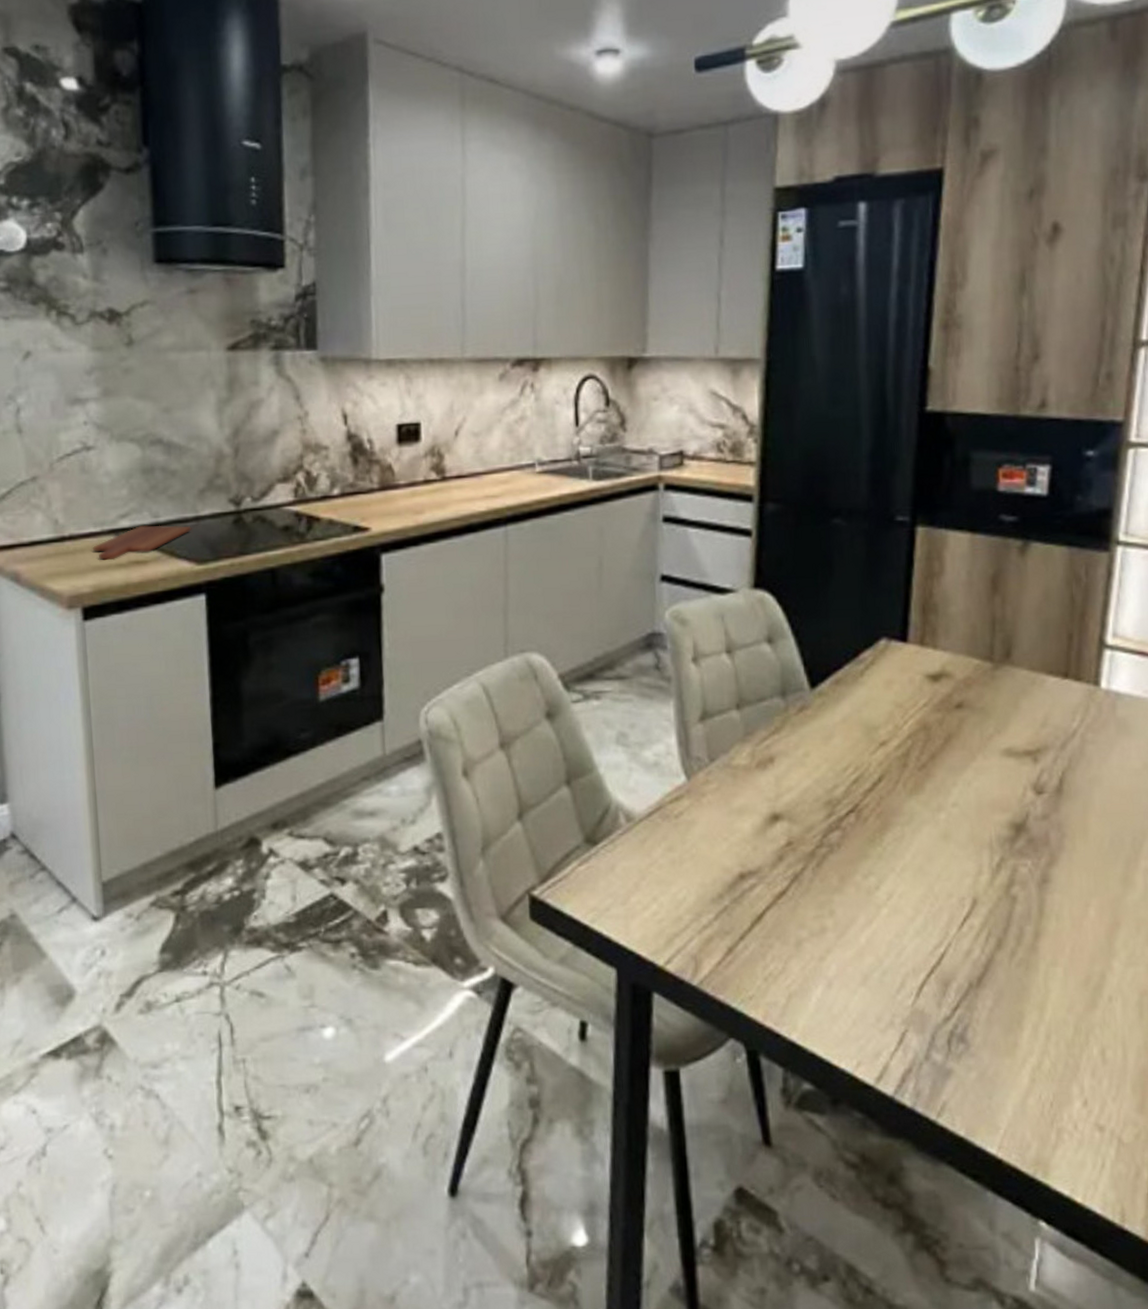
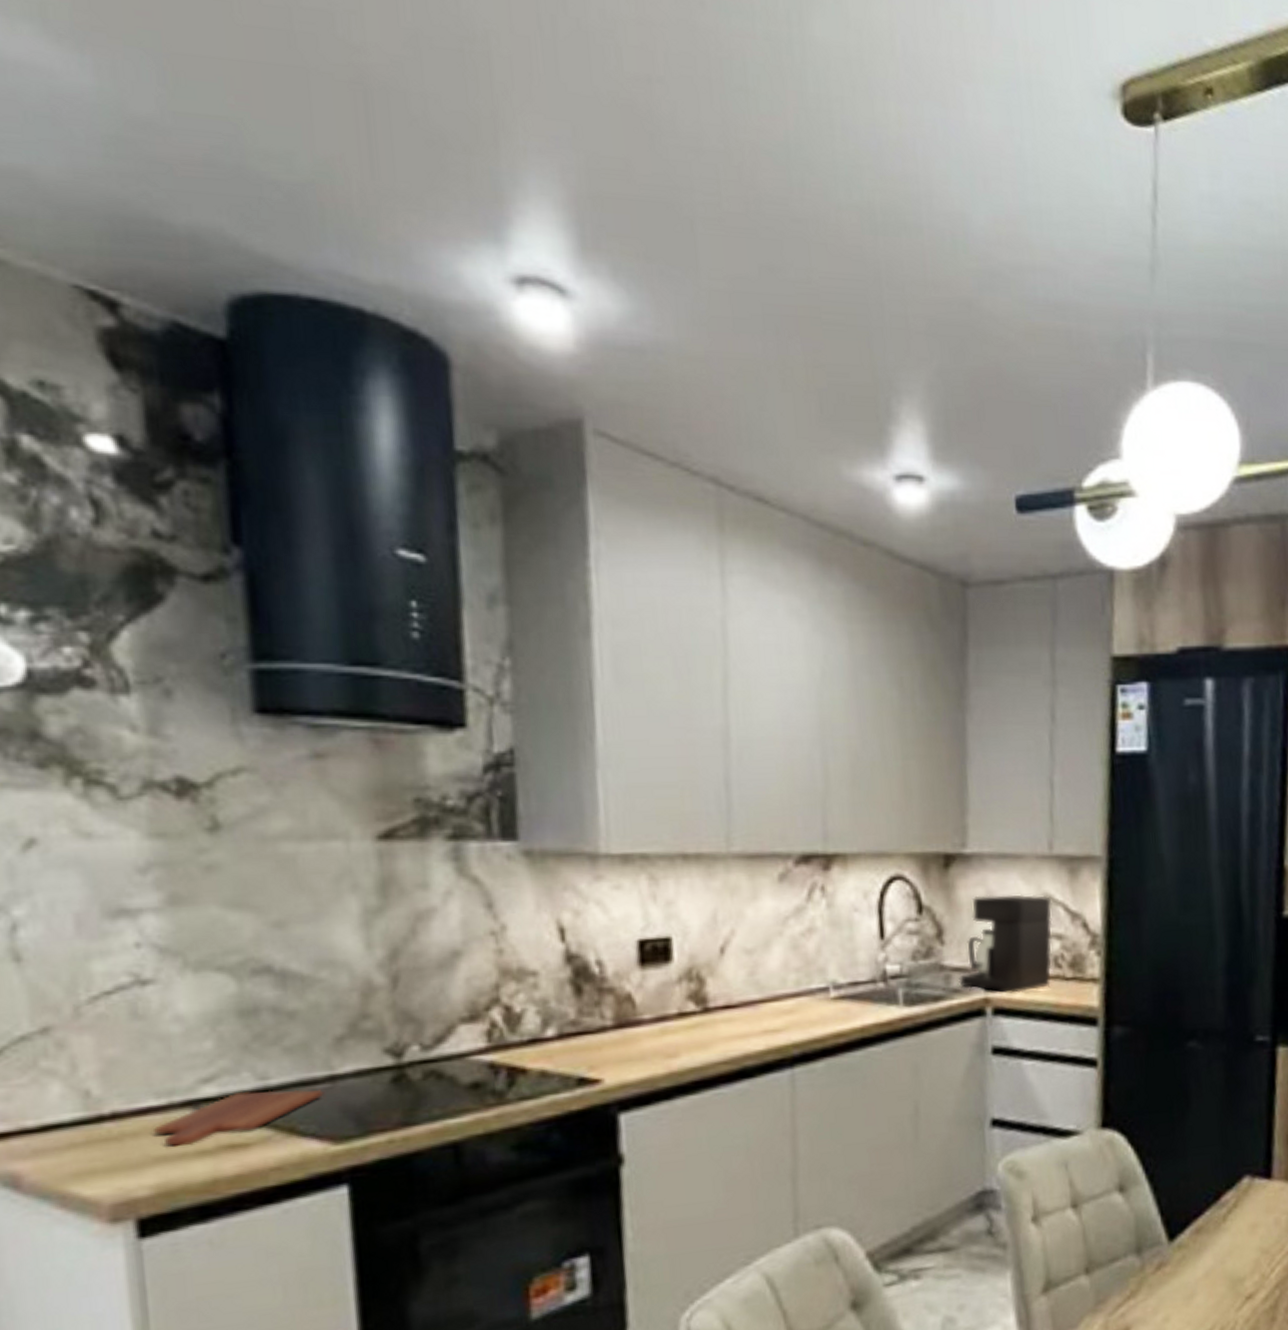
coffee maker: none [637,390,717,473] -> present [959,894,1053,993]

